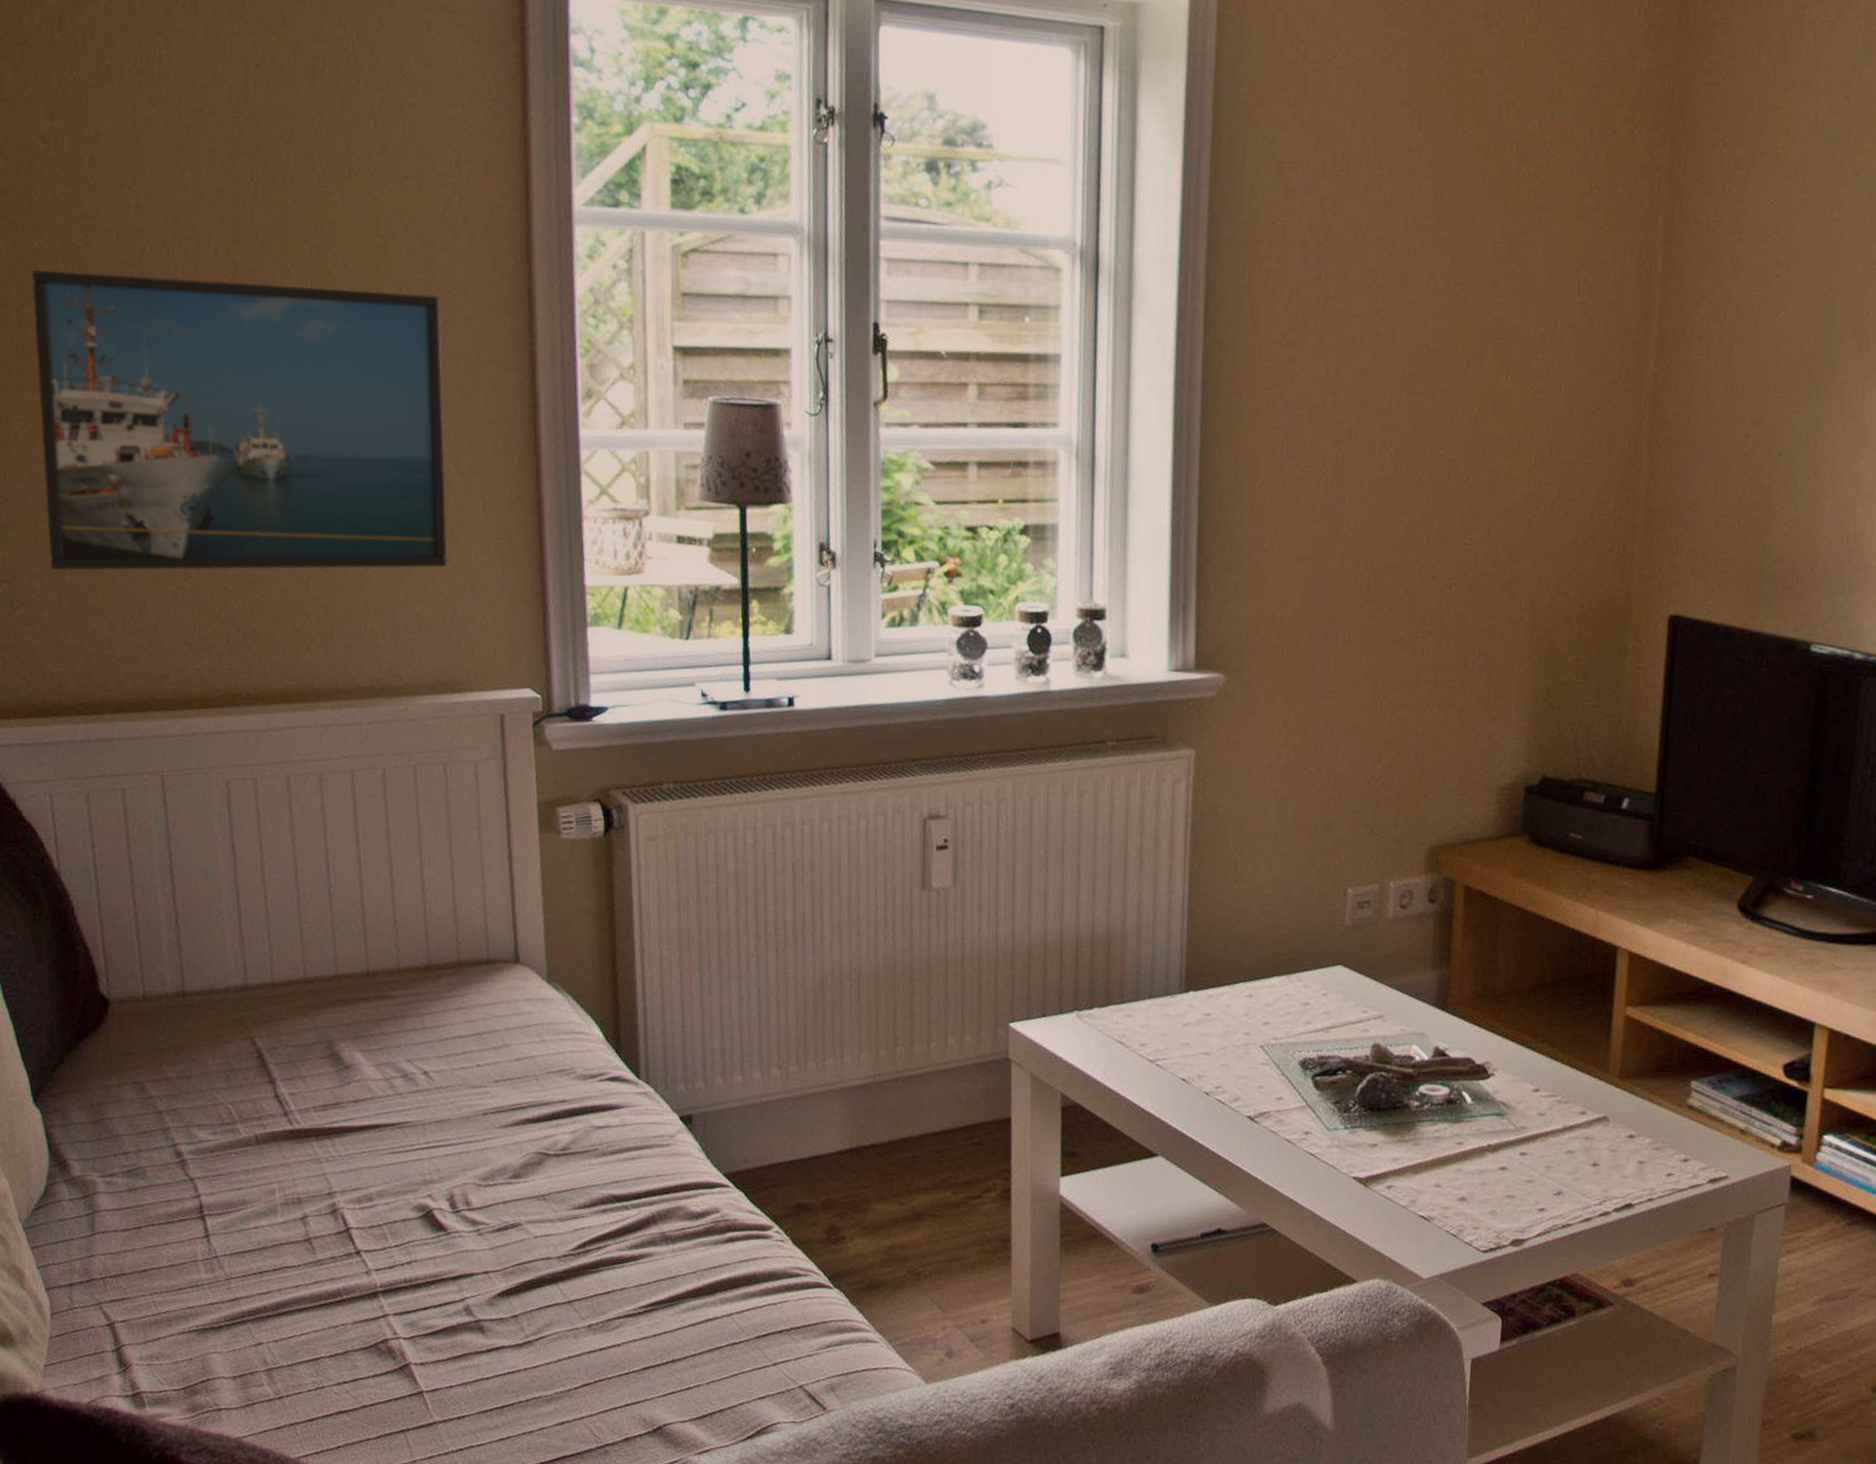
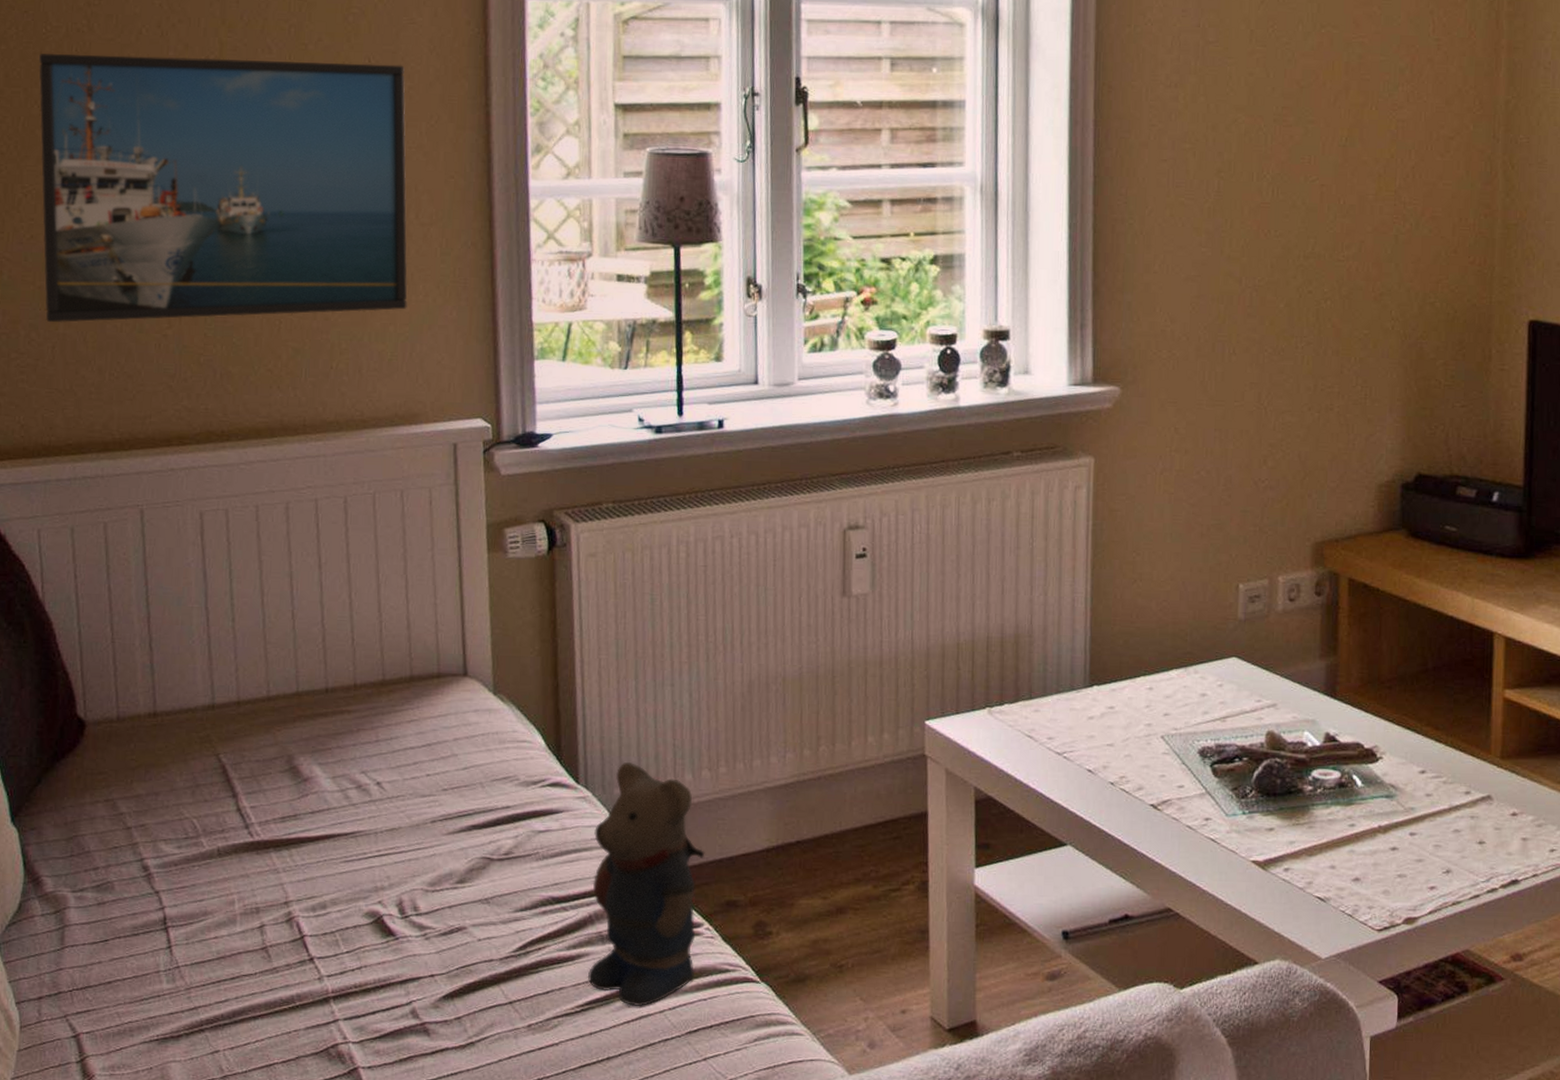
teddy bear: none [650,1057,775,1309] -> present [587,761,705,1006]

